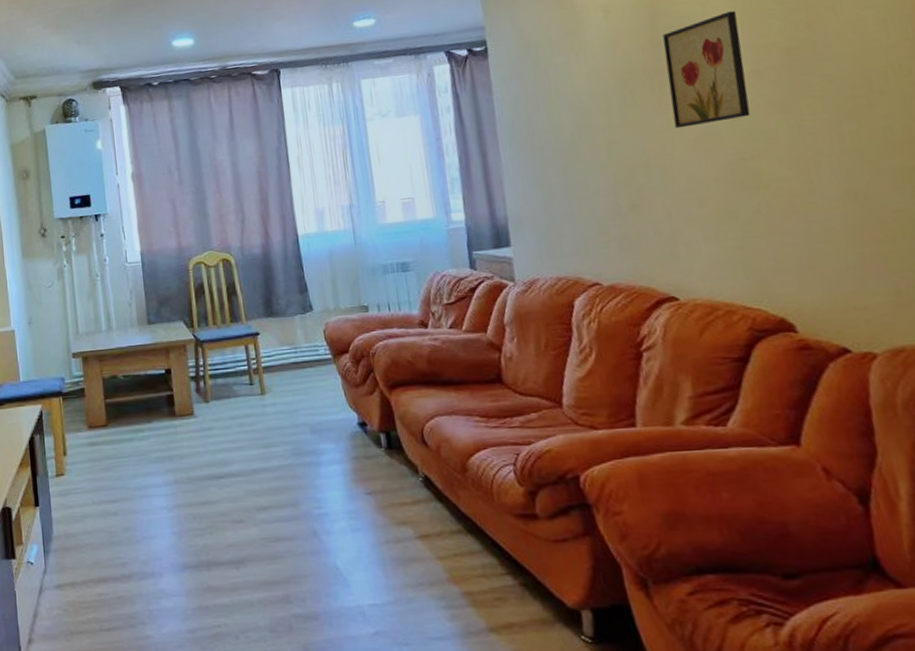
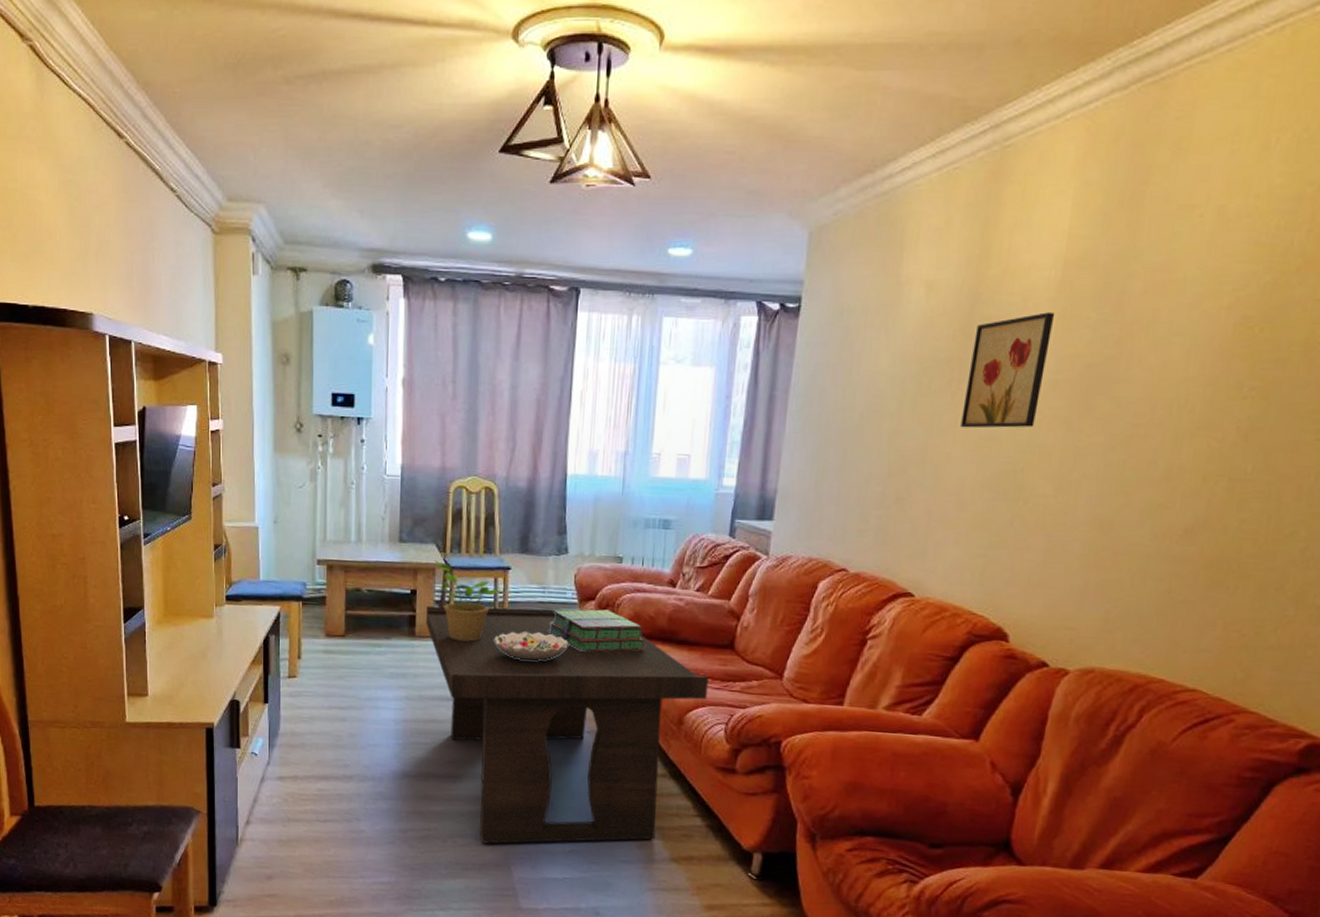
coffee table: none [183,360,487,635] -> present [426,605,709,844]
potted plant: none [185,336,253,414] -> present [435,560,501,642]
decorative bowl: none [254,394,331,425] -> present [494,631,569,661]
stack of books: none [306,360,409,408] -> present [548,609,645,652]

